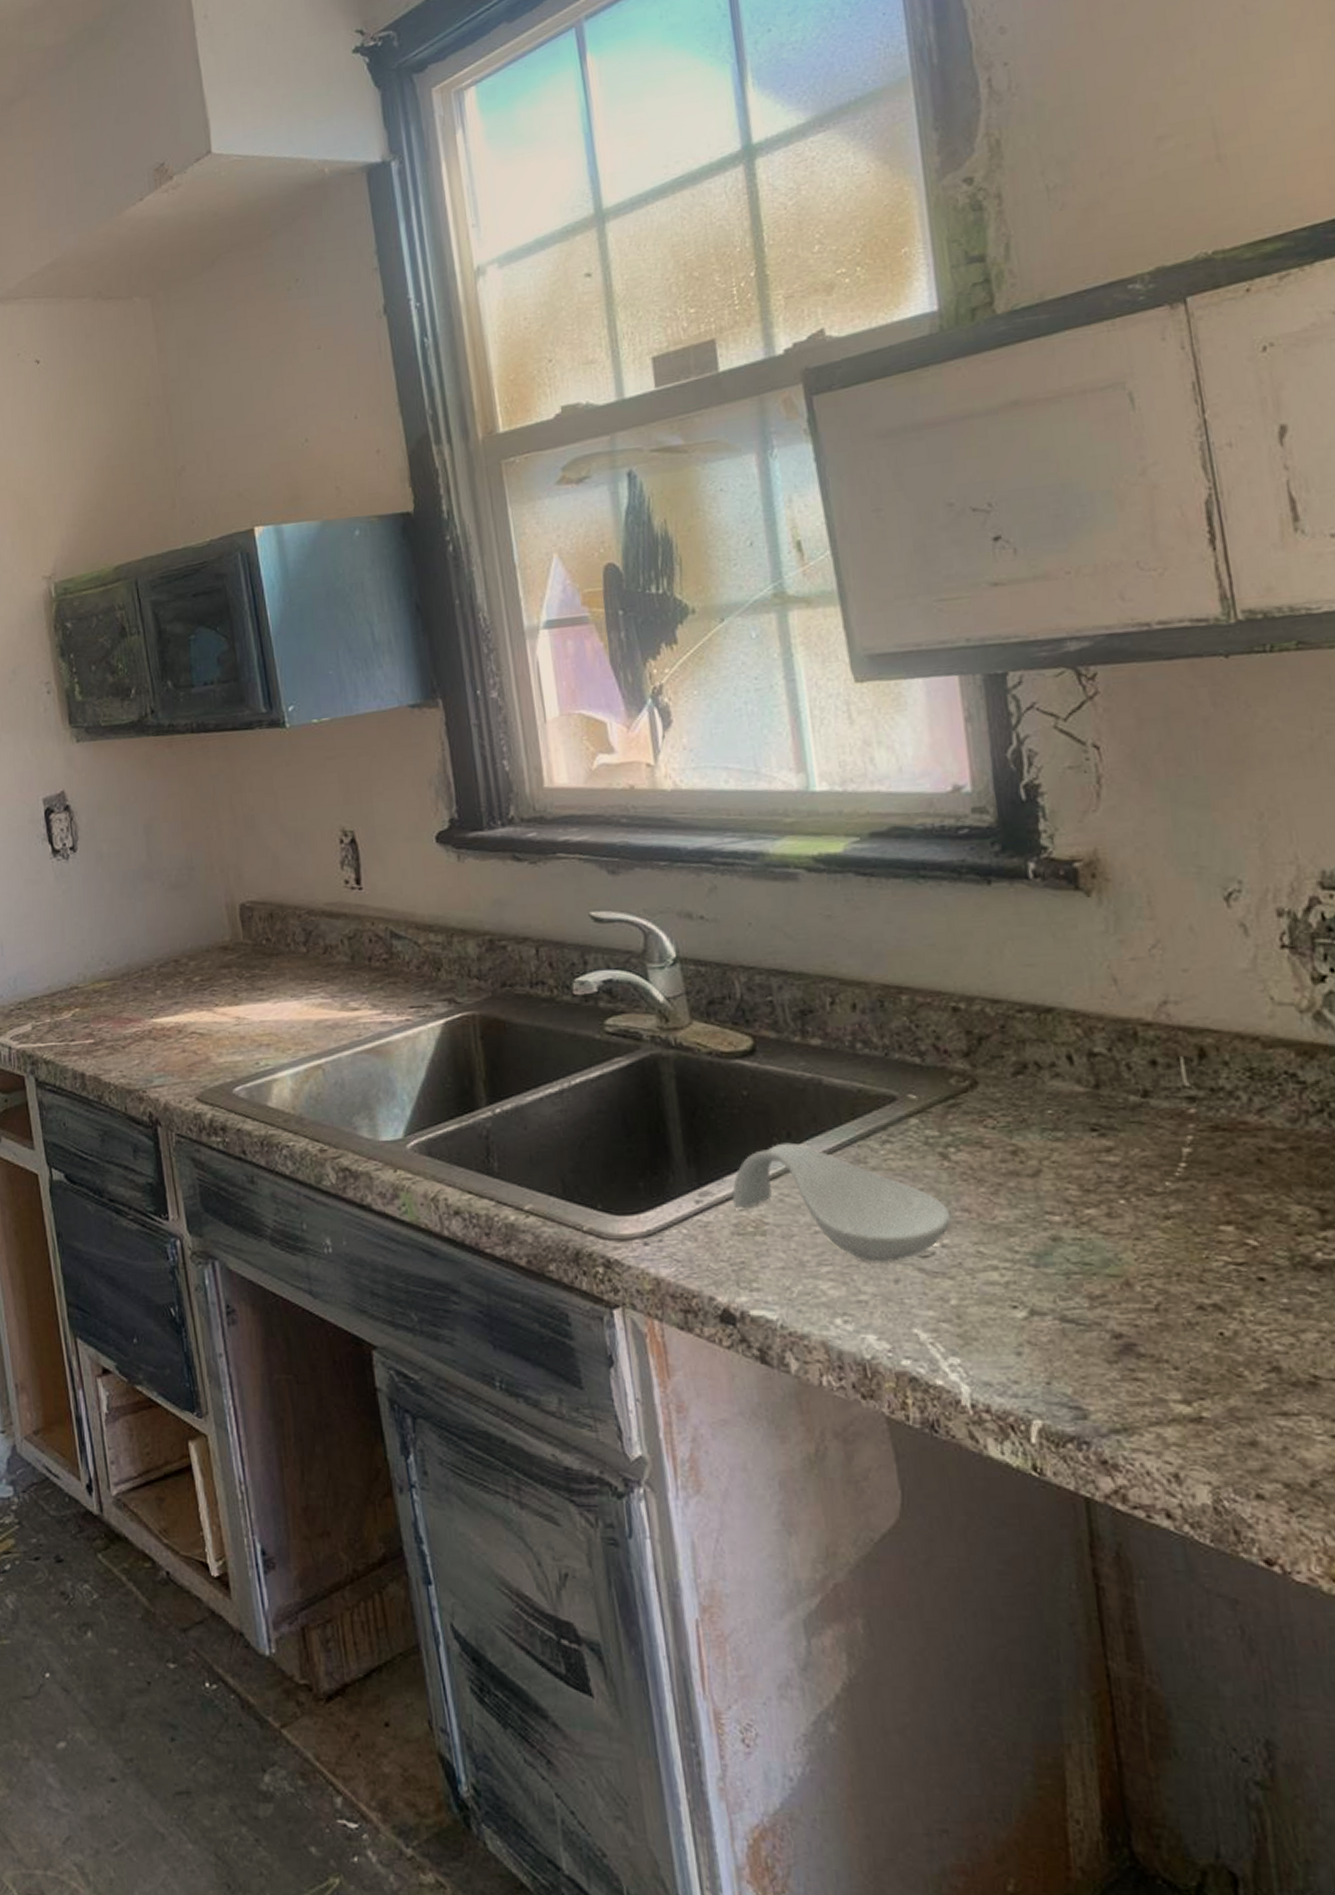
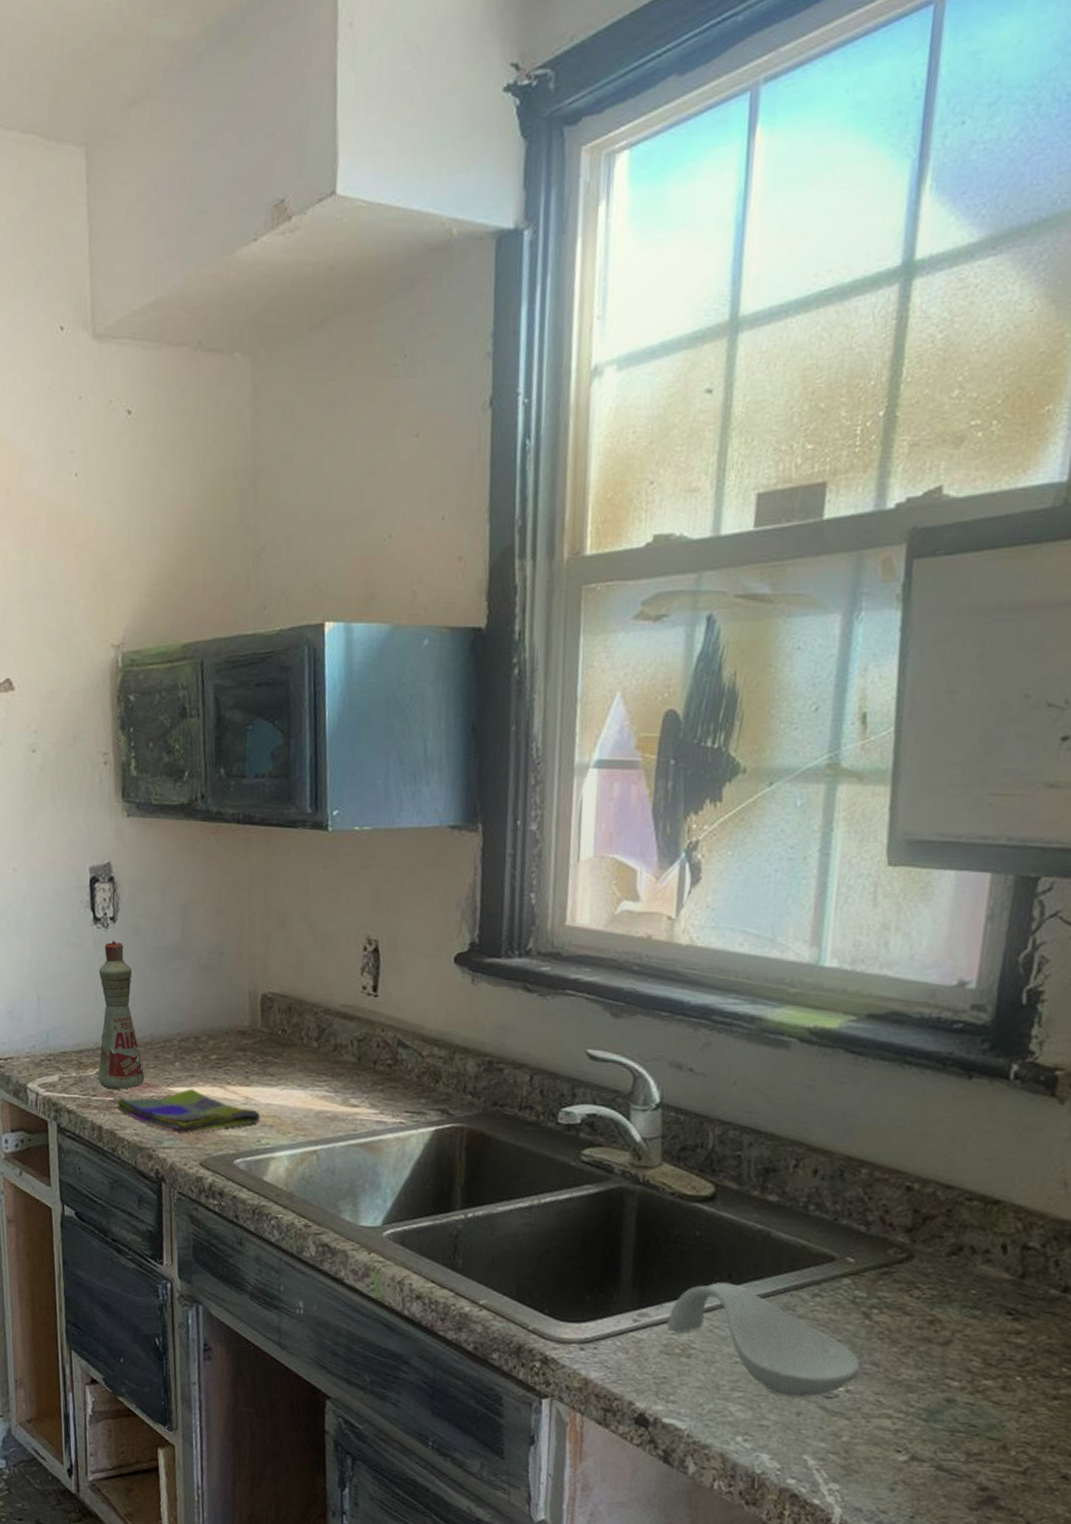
bottle: none [63,870,126,1031] -> present [98,940,145,1090]
dish towel: none [98,1017,256,1068] -> present [116,1088,261,1134]

